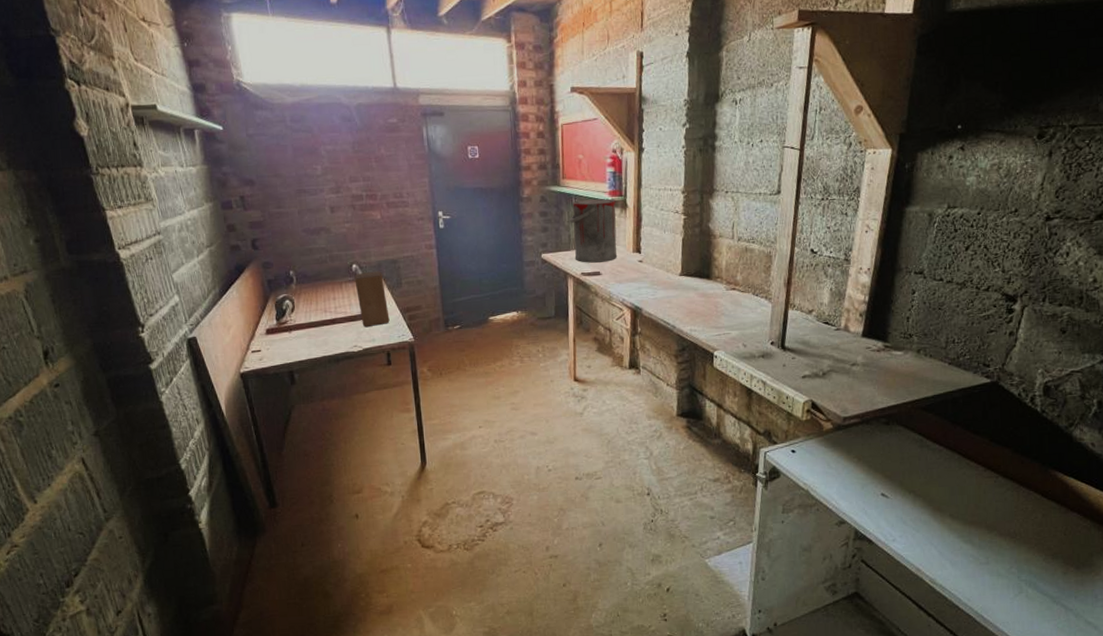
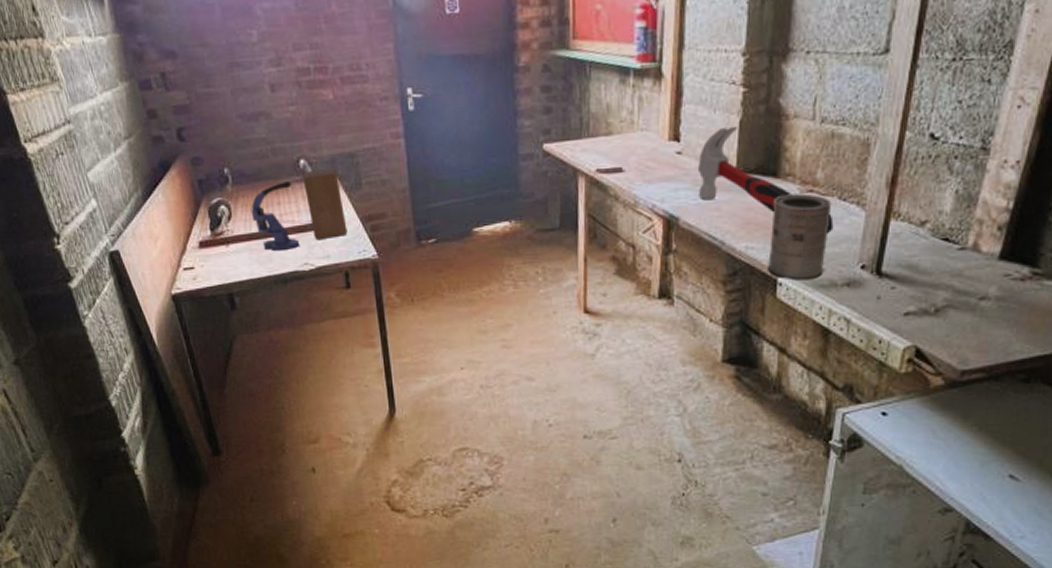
hand press: none [311,281,351,336] -> present [251,181,300,250]
paint can: present [569,198,617,263] -> none [581,65,647,156]
hammer: none [654,242,751,320] -> present [697,126,834,234]
paint can: none [706,291,749,354] -> present [767,193,832,281]

